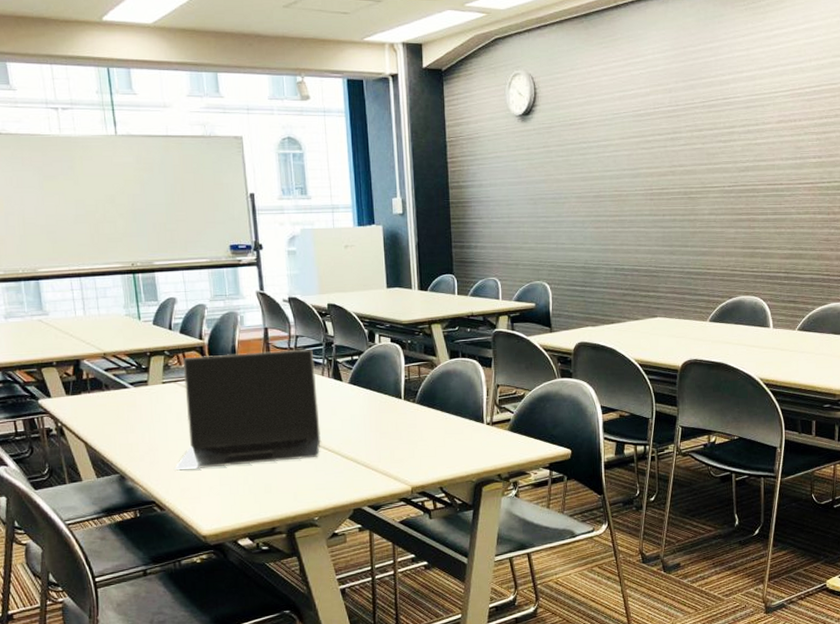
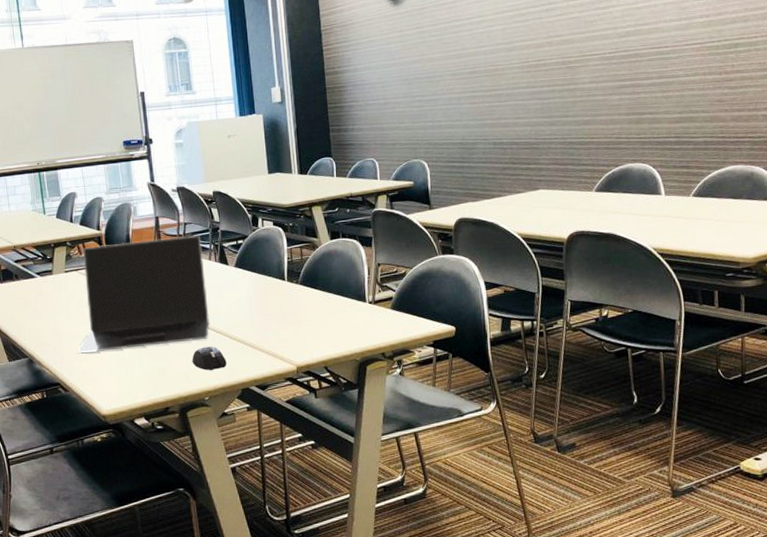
mouse: none [301,465,338,490] -> present [192,346,227,370]

